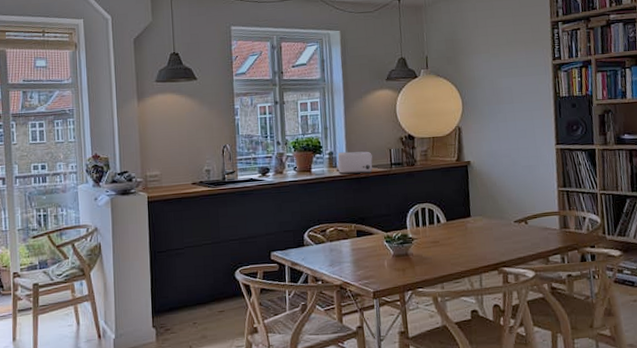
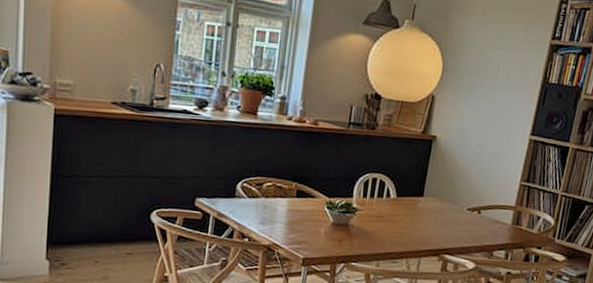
toaster: present [337,151,373,175] -> none [287,98,331,129]

